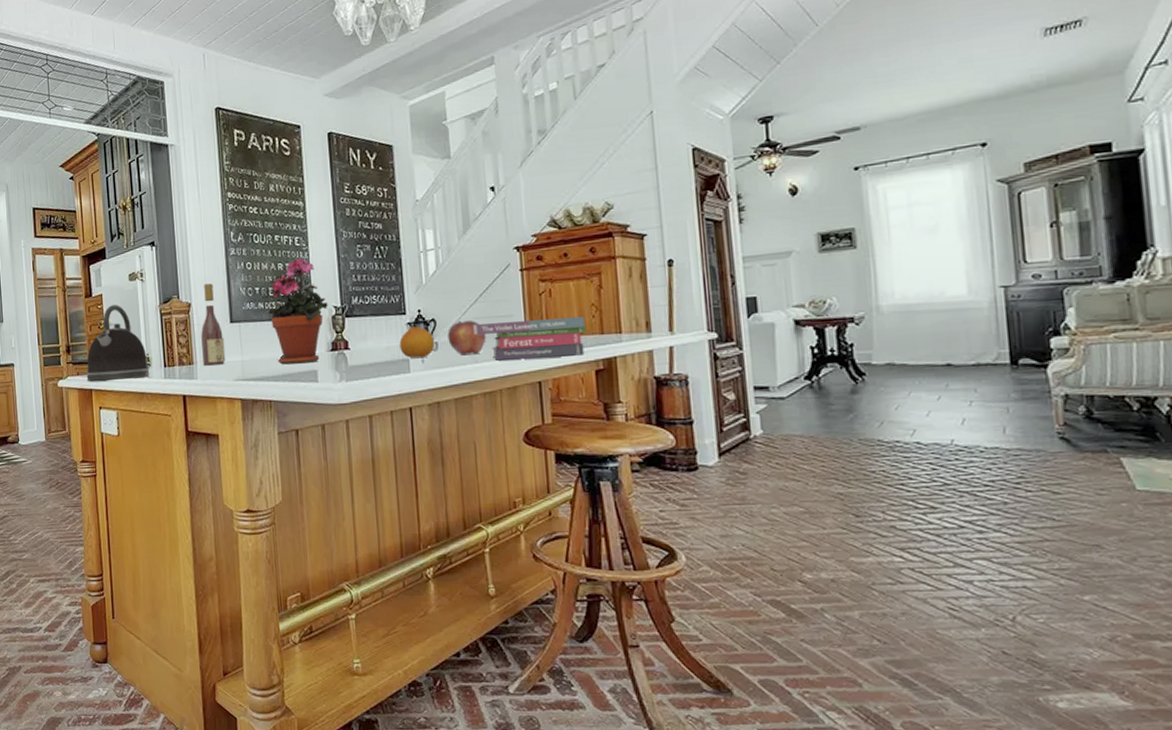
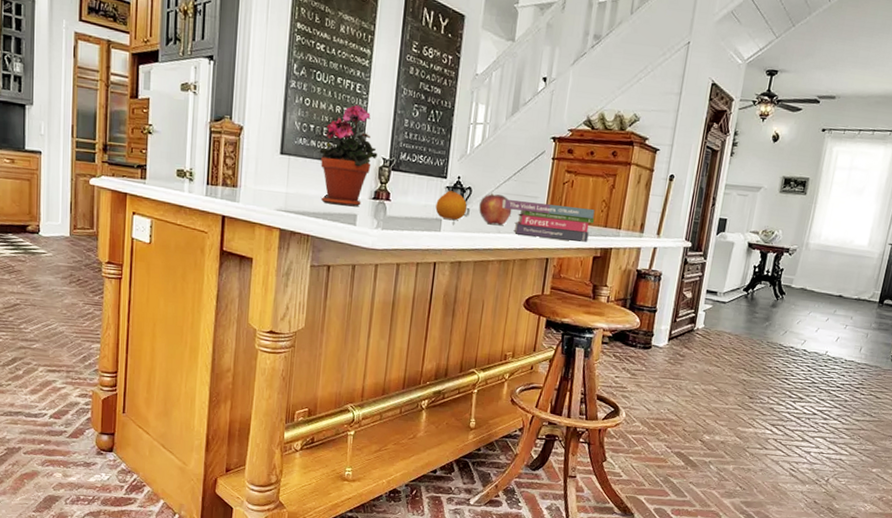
kettle: present [85,305,150,382] -> none [121,111,191,192]
wine bottle: present [201,283,226,367] -> none [247,110,272,193]

